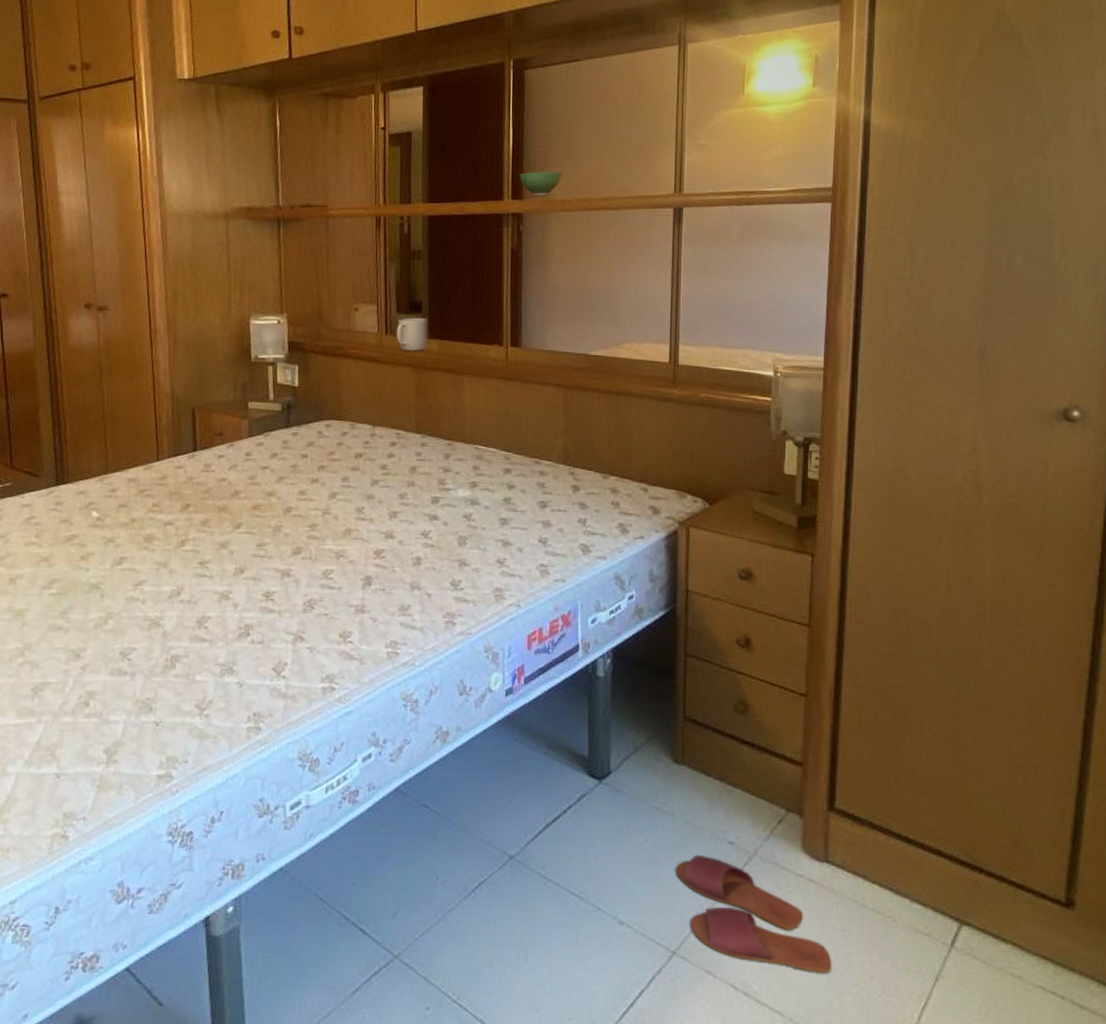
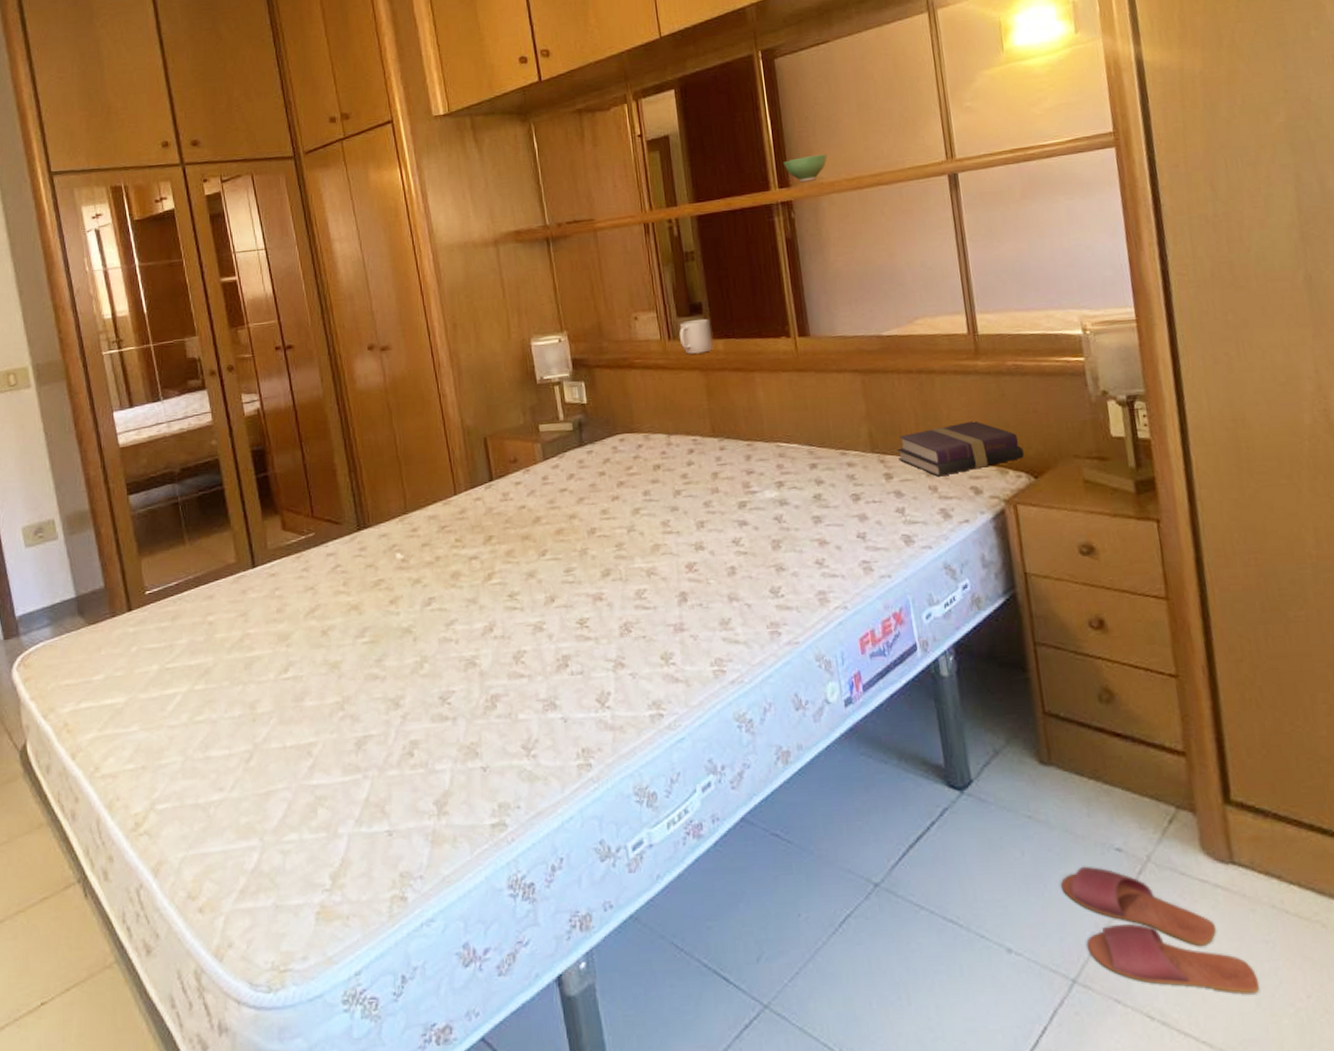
book: none [587,445,703,494] -> present [897,421,1024,477]

